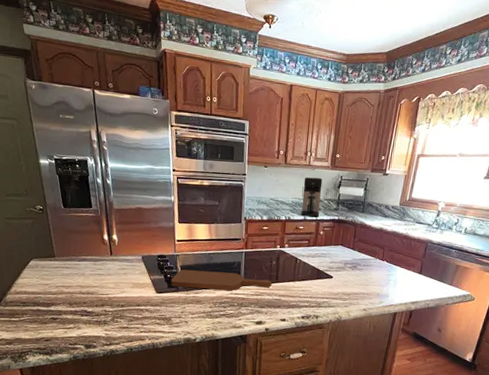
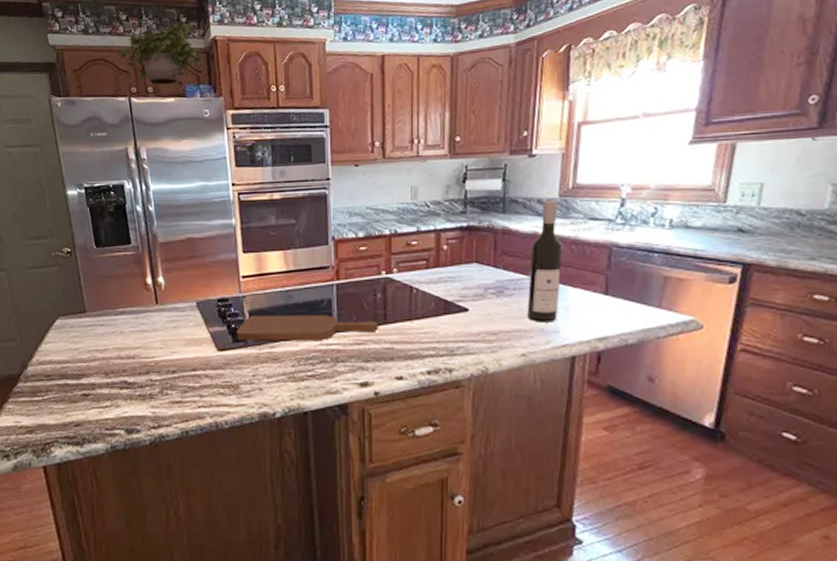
potted plant: none [85,32,154,87] -> present [119,22,203,88]
coffee maker: present [300,177,323,218] -> none [411,172,440,227]
bottle: none [370,206,398,290] -> present [527,199,563,323]

